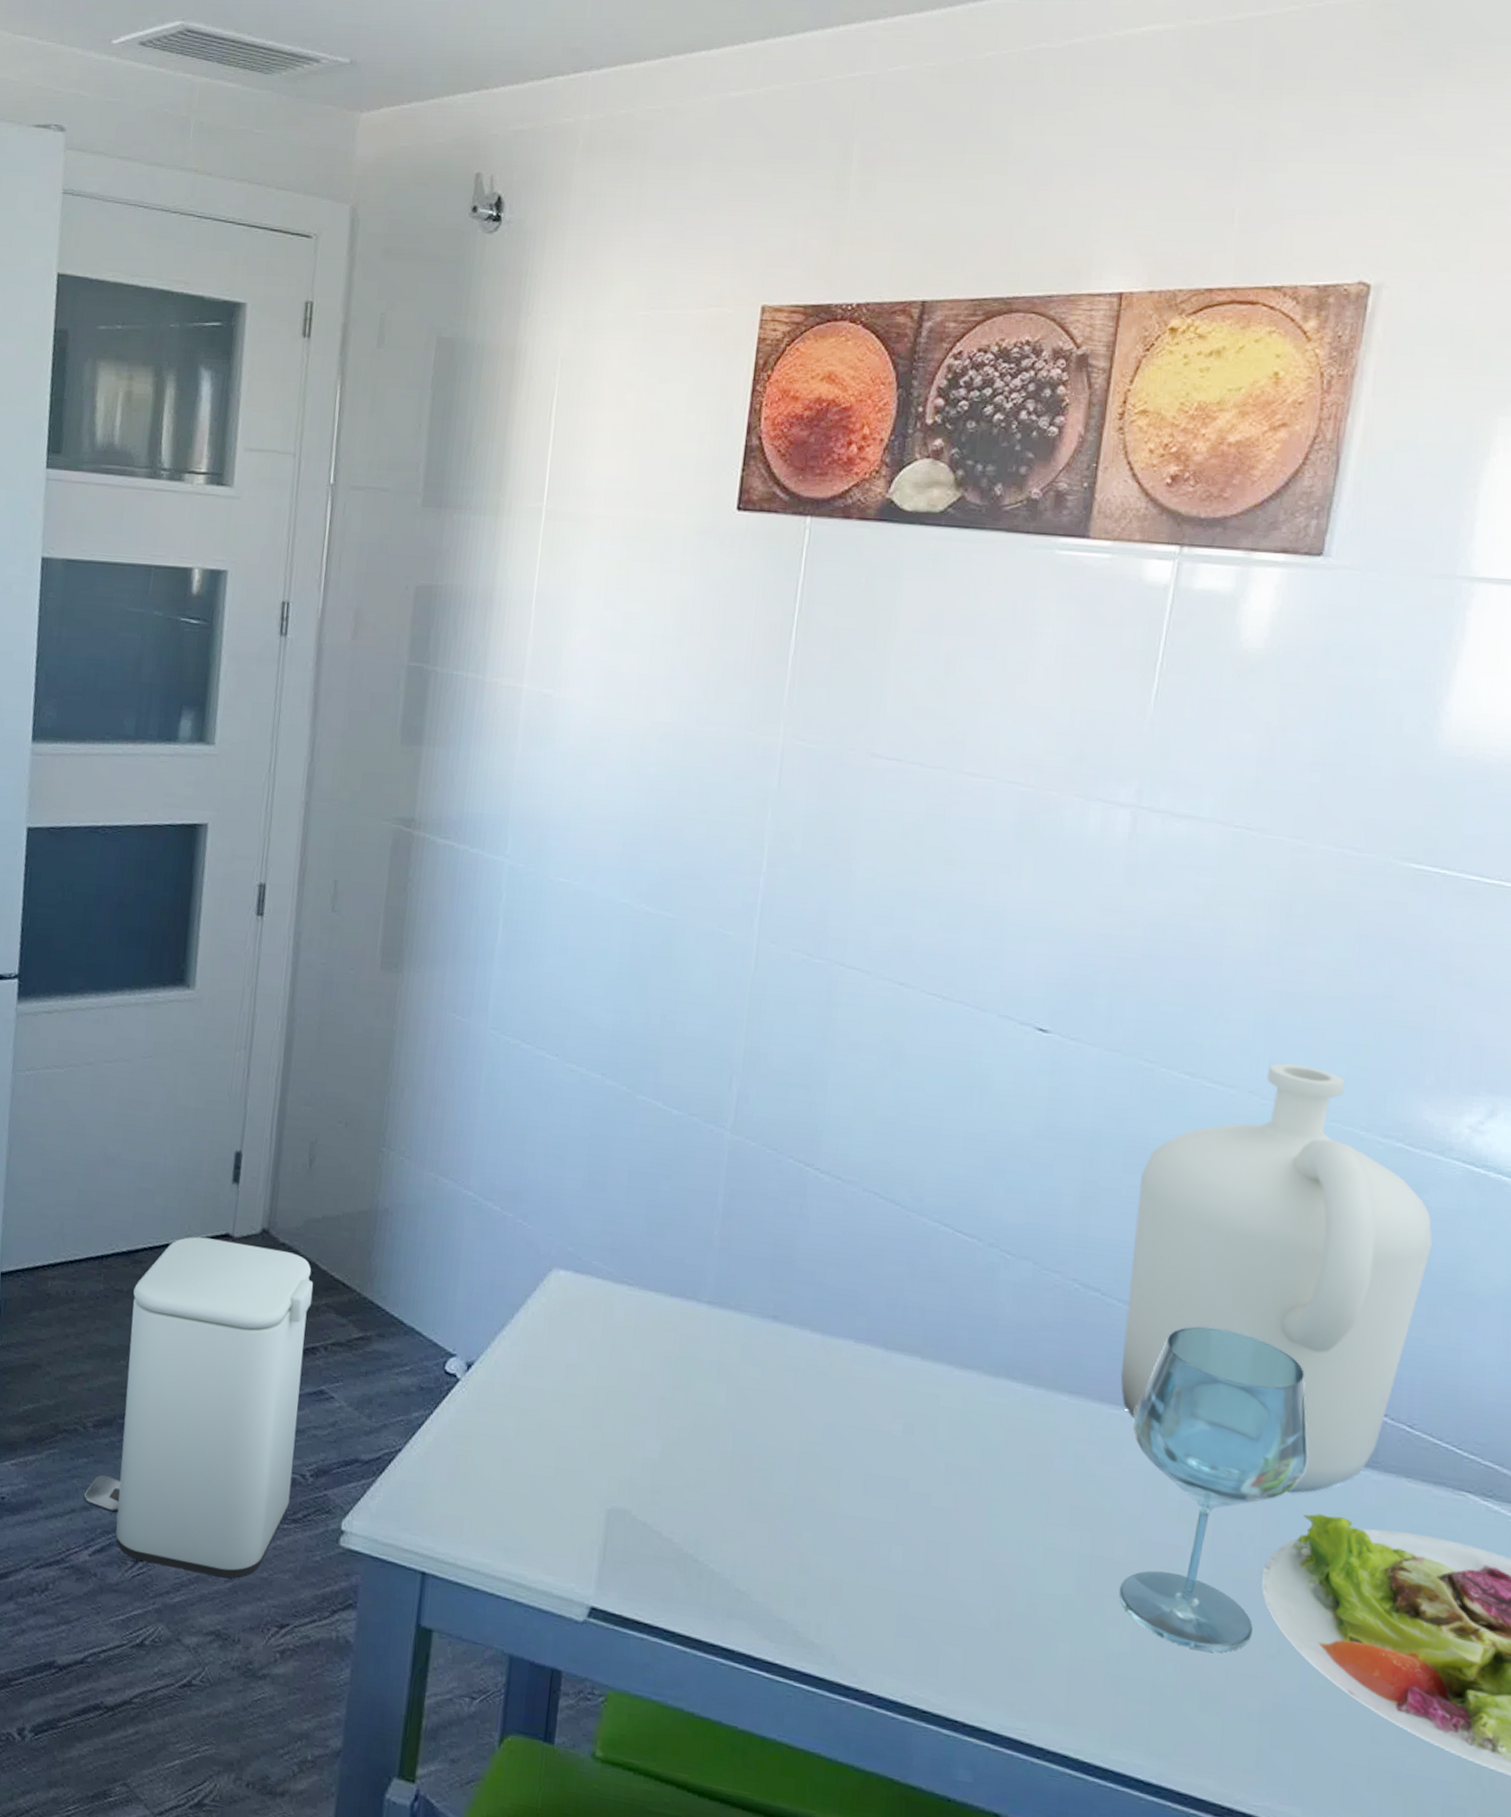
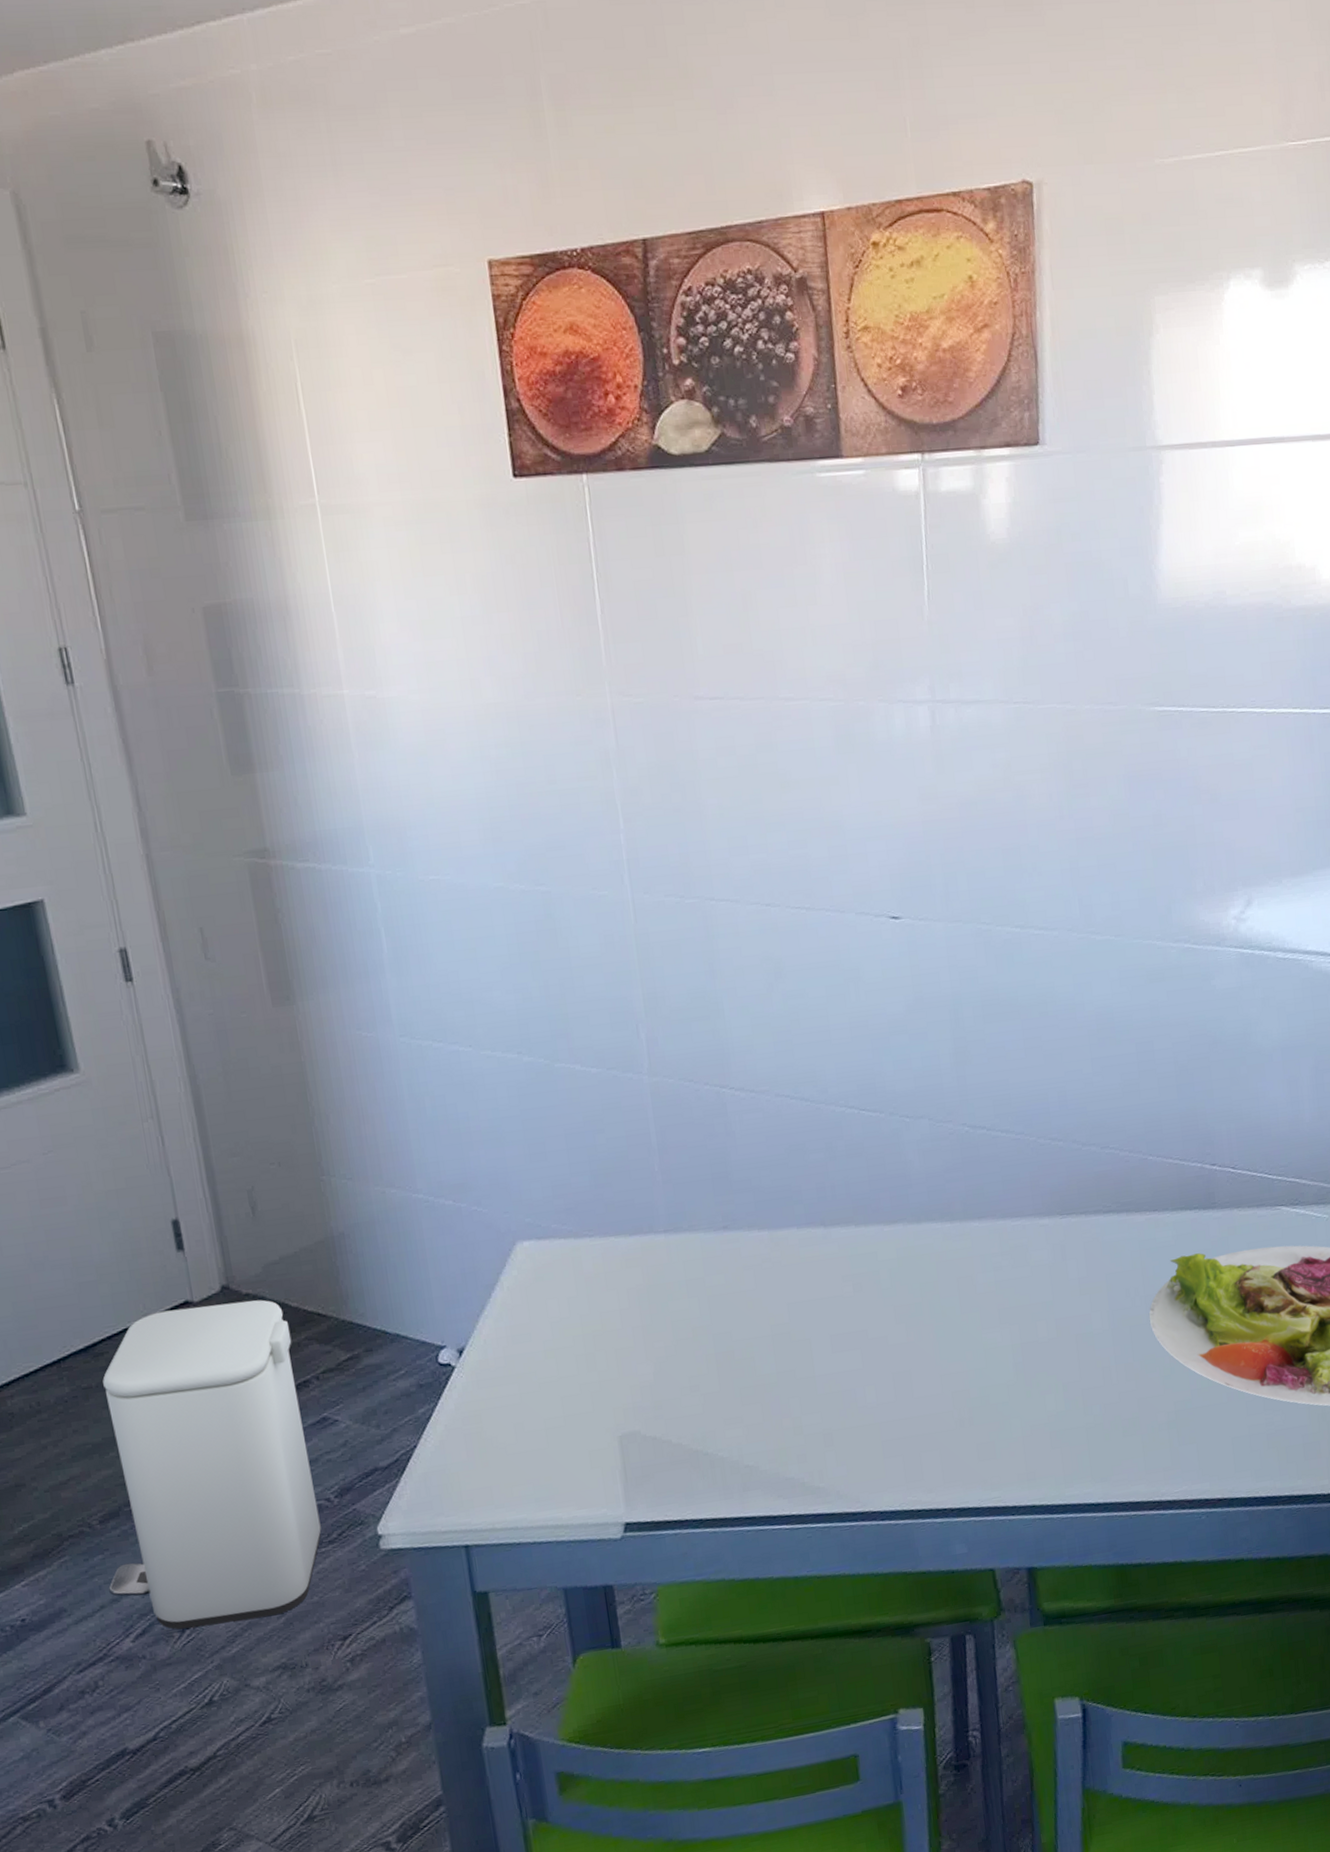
wine glass: present [1119,1326,1308,1653] -> none [1031,1130,1166,1391]
water jug: present [1120,1062,1433,1494] -> none [998,897,1225,1247]

